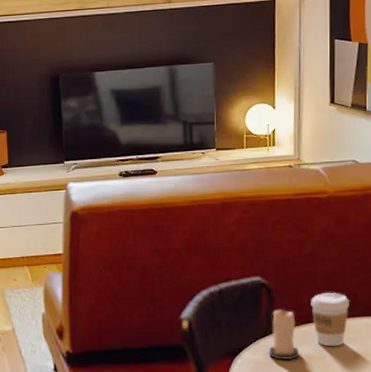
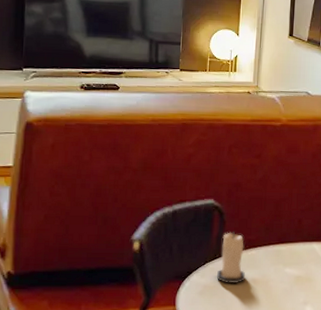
coffee cup: present [311,292,350,346] -> none [259,217,295,270]

